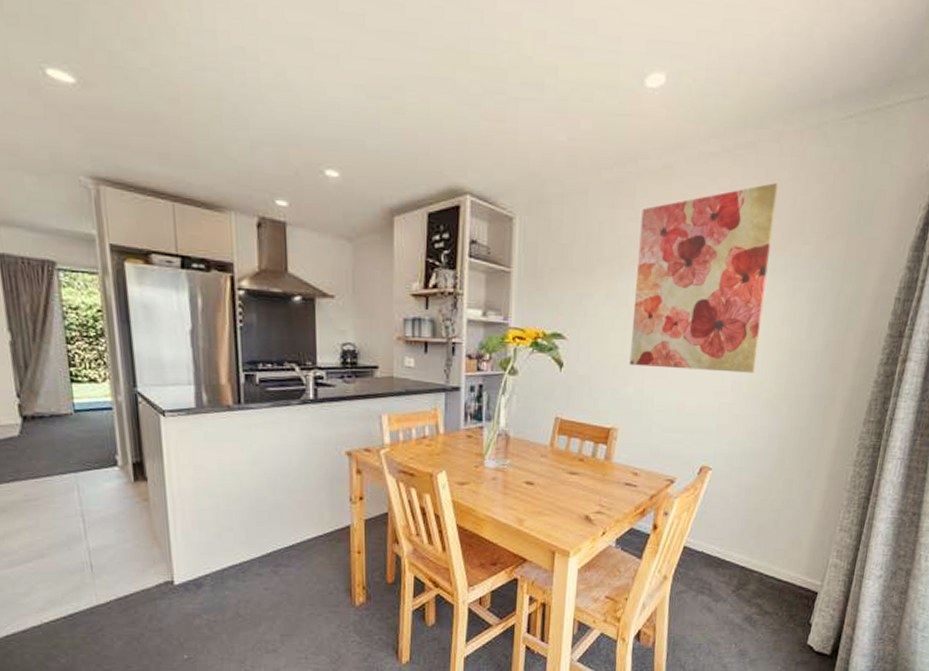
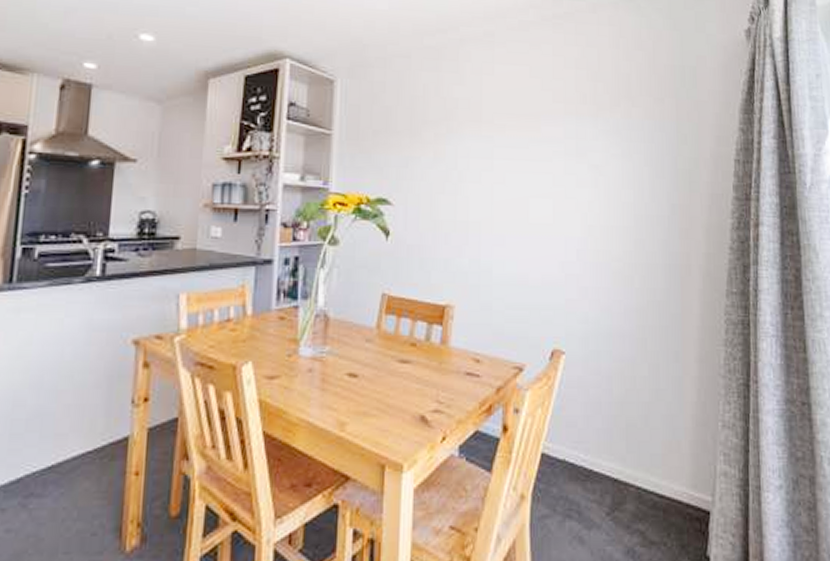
wall art: present [629,183,779,373] -> none [463,49,600,240]

